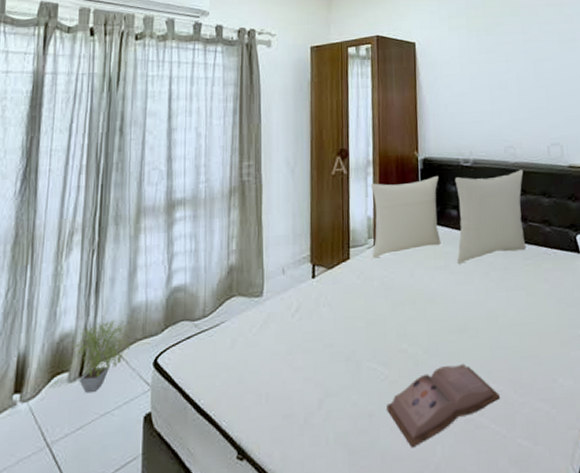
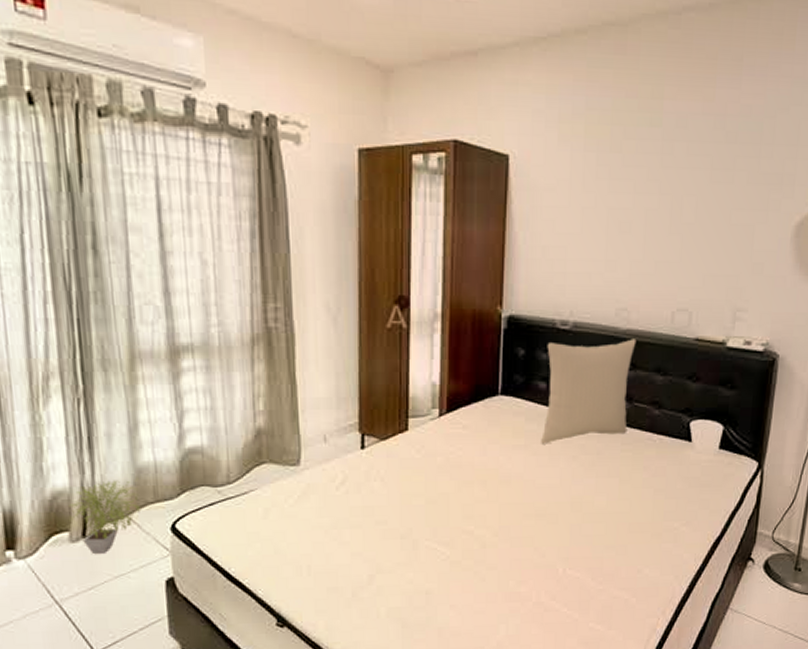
pillow: present [371,175,441,259] -> none [437,338,527,432]
hardback book: present [386,363,500,448] -> none [447,548,575,626]

